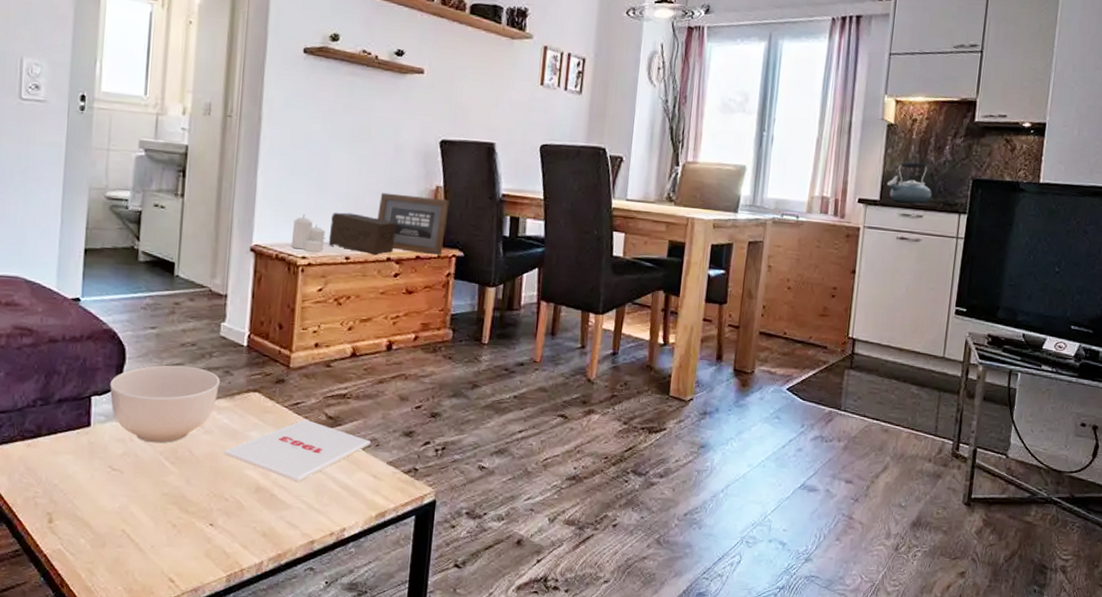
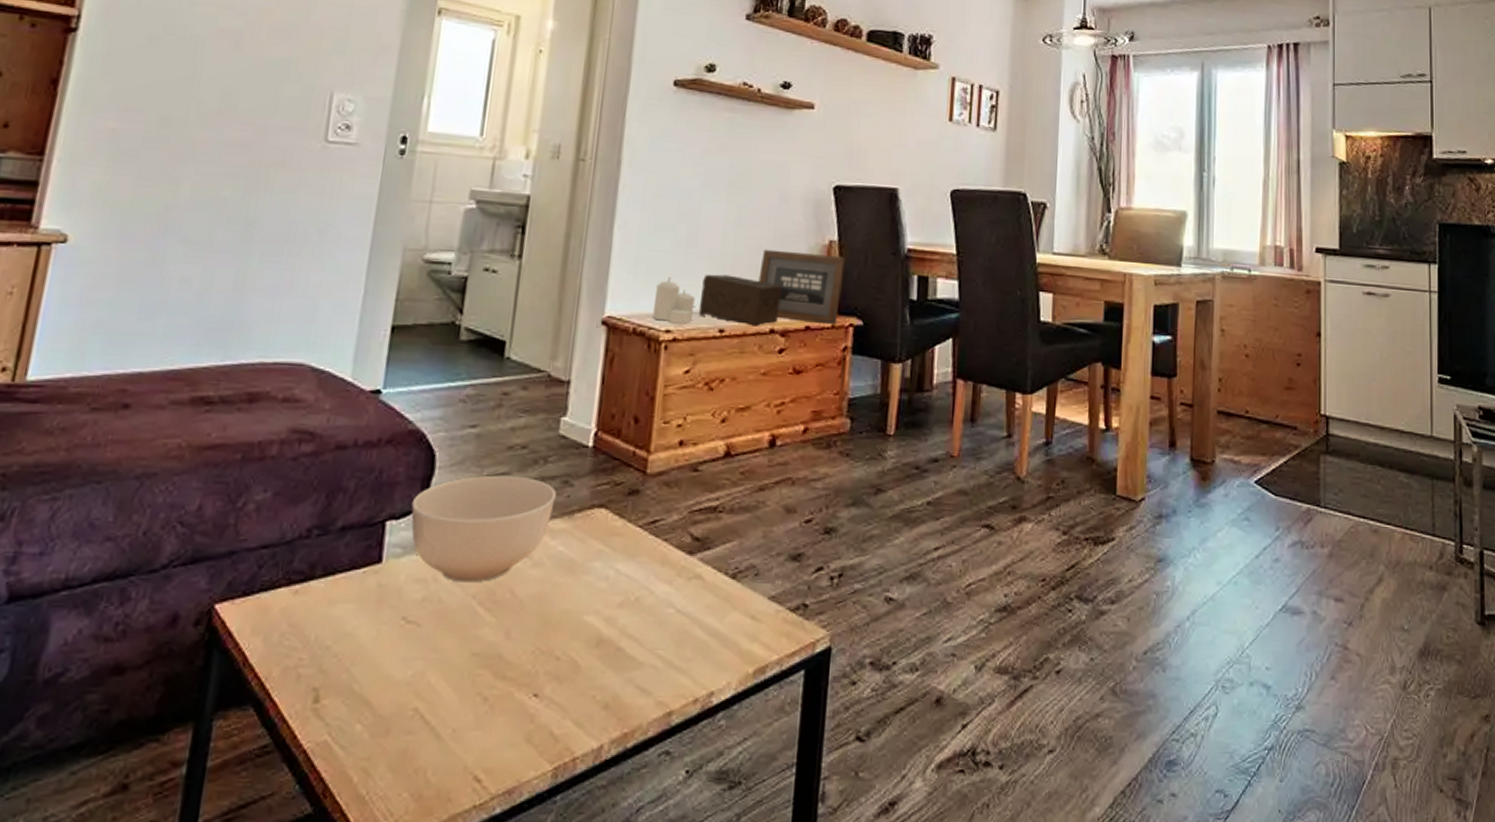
magazine: present [223,420,371,483] -> none [556,543,749,630]
kettle: present [886,162,932,205] -> none [1345,204,1396,254]

